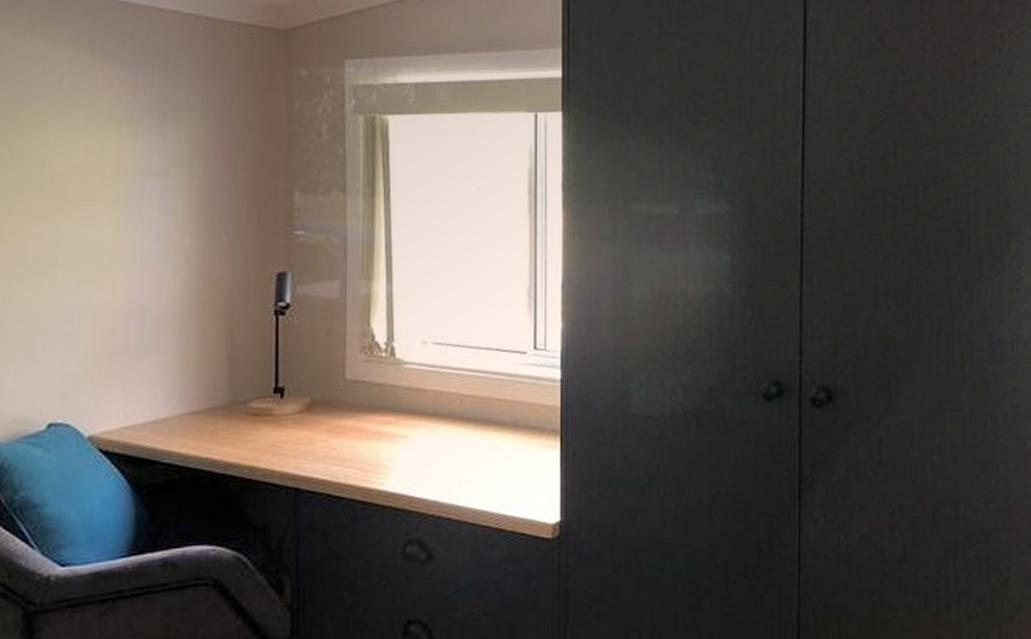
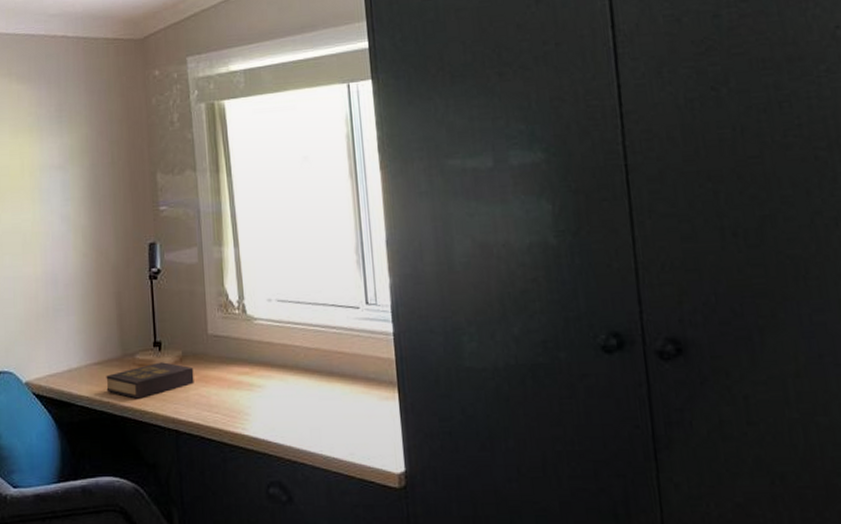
hardback book: none [205,411,324,454] -> present [106,362,194,399]

